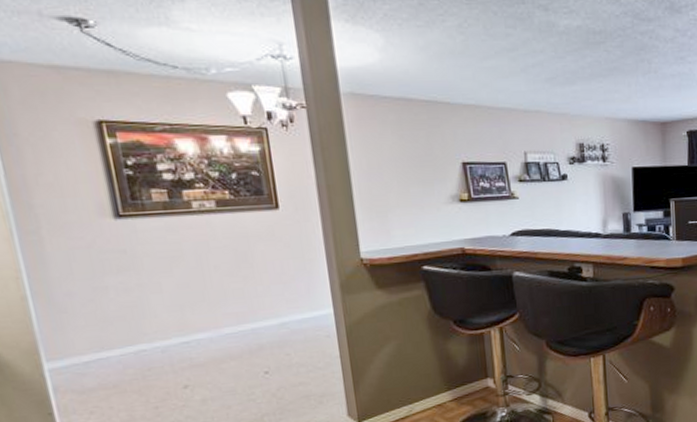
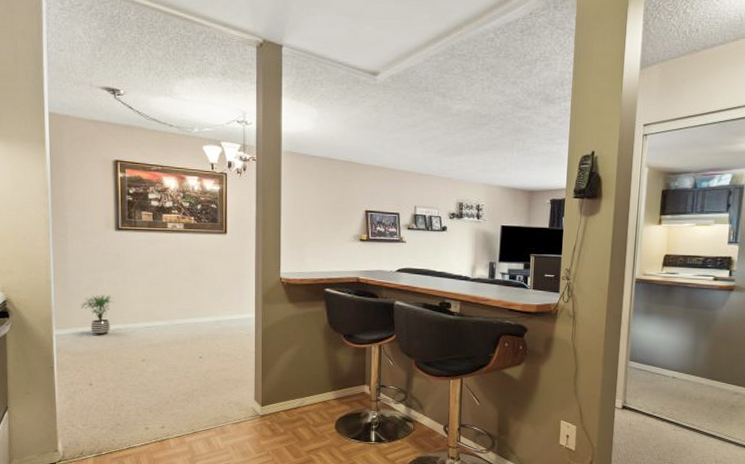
potted plant: none [79,306,130,364] -> present [81,294,114,336]

